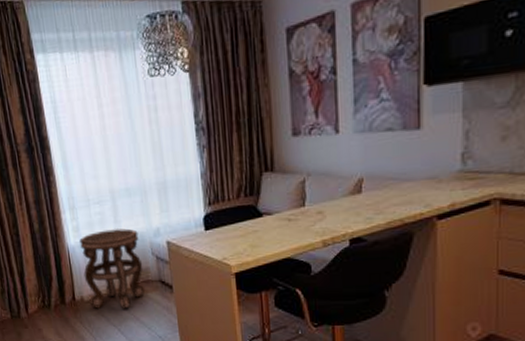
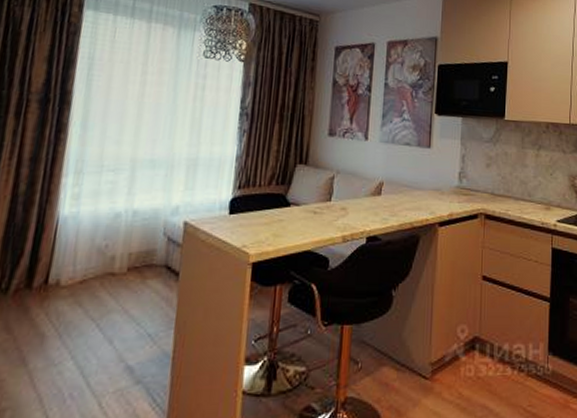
side table: present [79,228,146,309] -> none [67,201,153,298]

